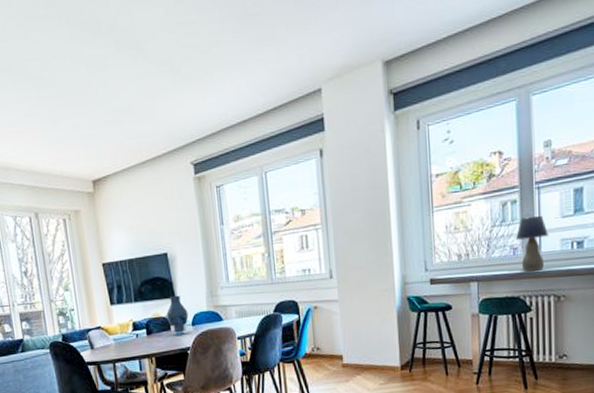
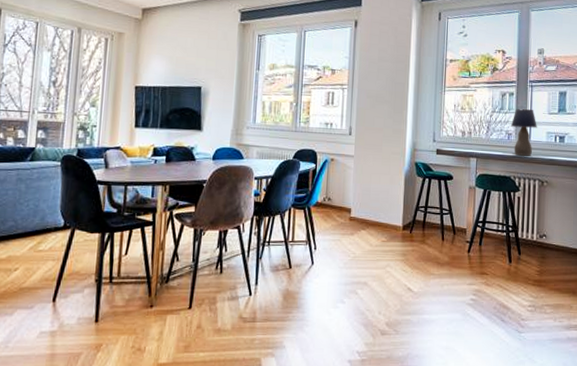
vase: present [166,295,189,337] -> none [188,128,211,168]

